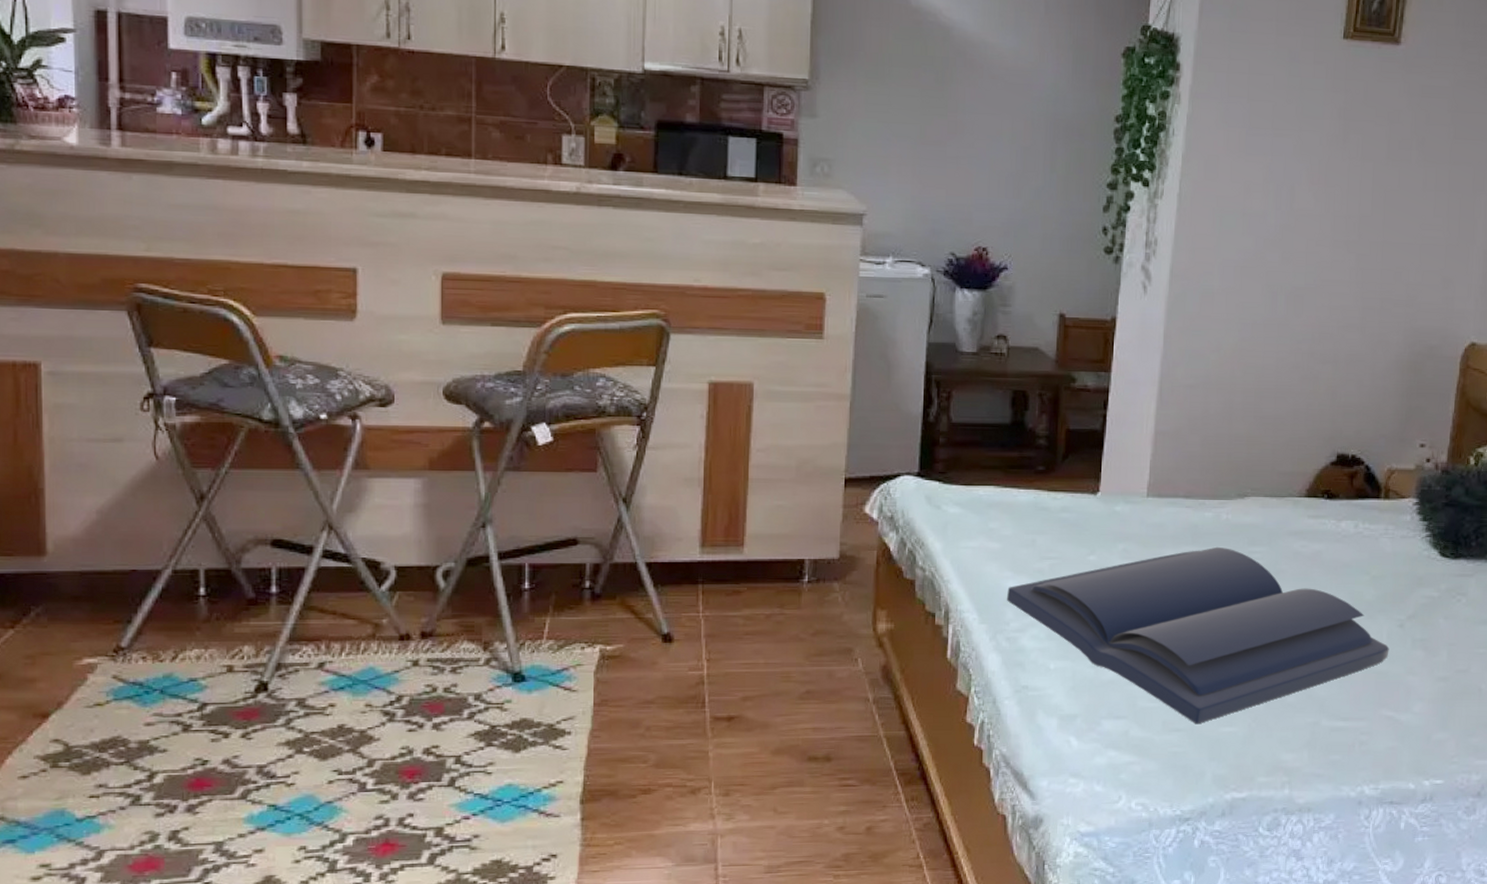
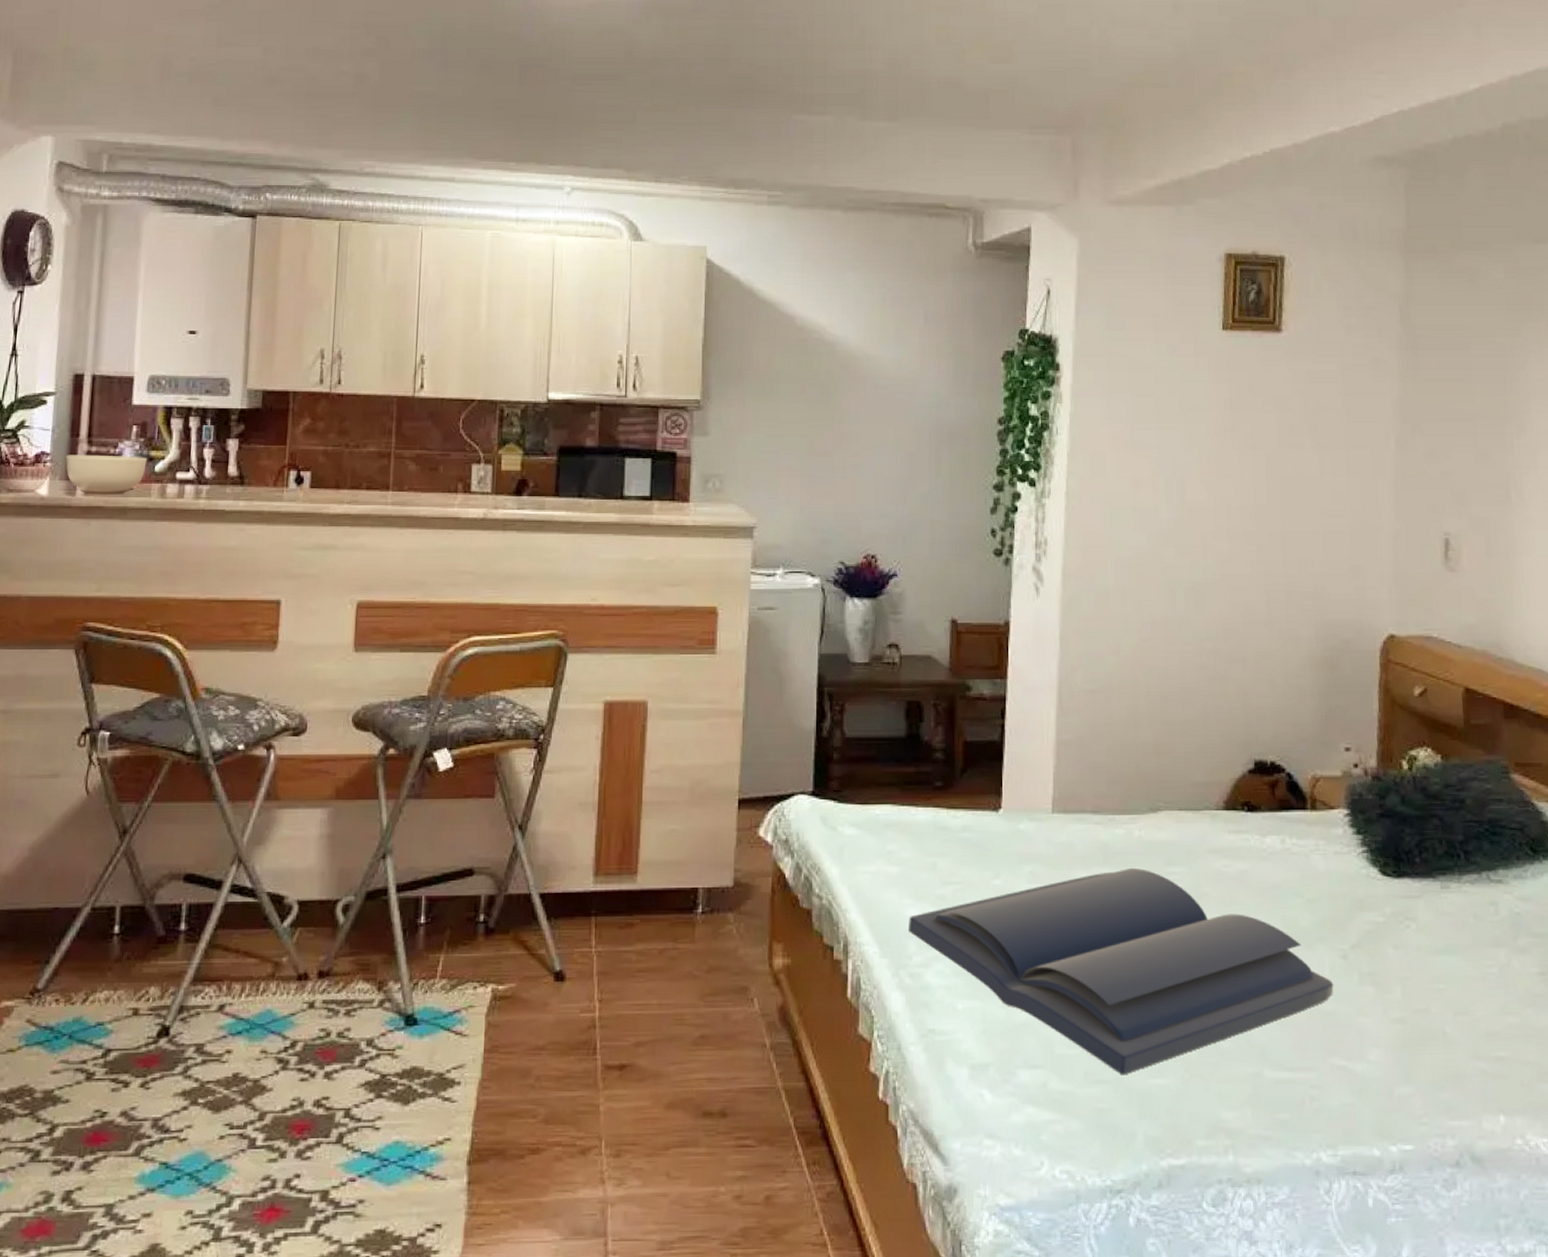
bowl: none [94,100,192,148] -> present [65,455,147,495]

